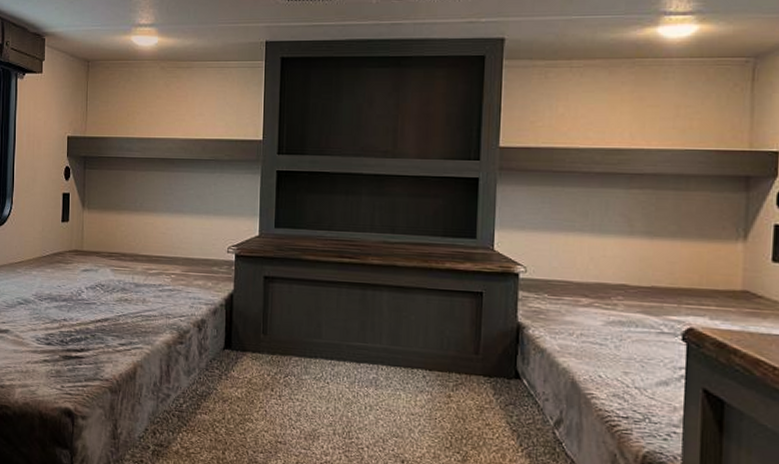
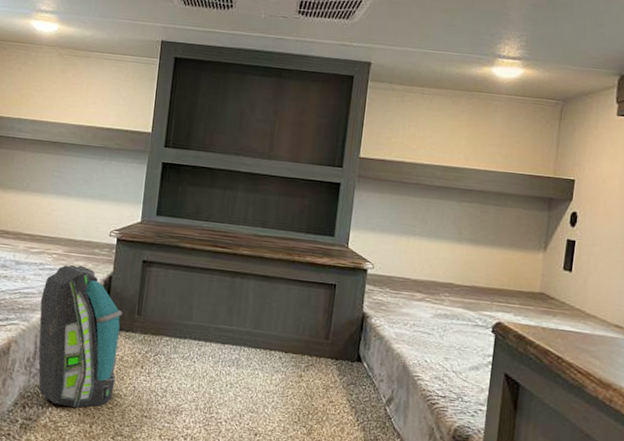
backpack: none [162,284,247,434] -> present [38,264,122,408]

